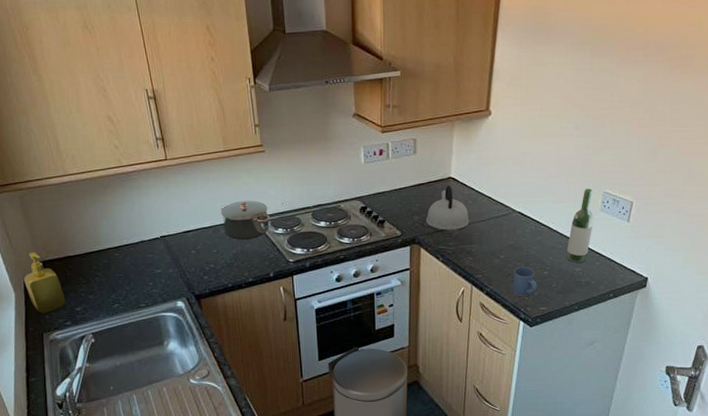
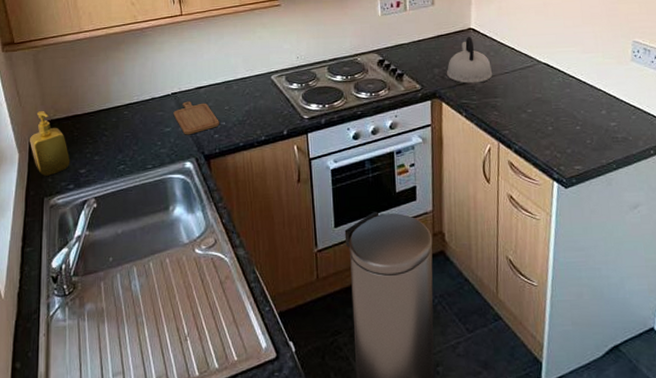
chopping board: none [163,244,208,276] -> present [173,101,219,135]
cooking pot: present [220,200,271,240] -> none [233,55,285,96]
mug: present [512,266,537,297] -> none [542,121,570,155]
wine bottle: present [566,189,594,263] -> none [598,38,626,116]

